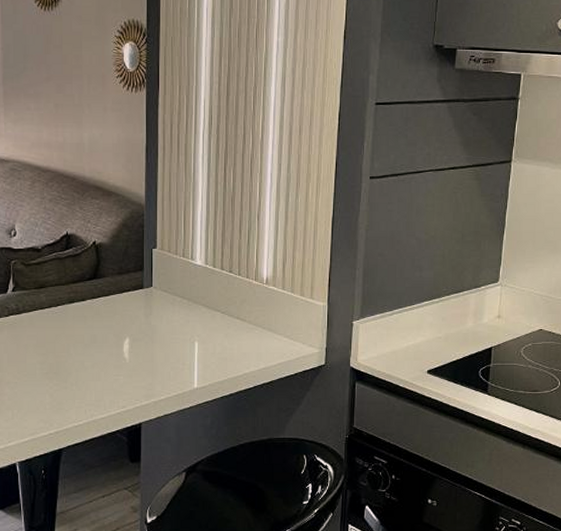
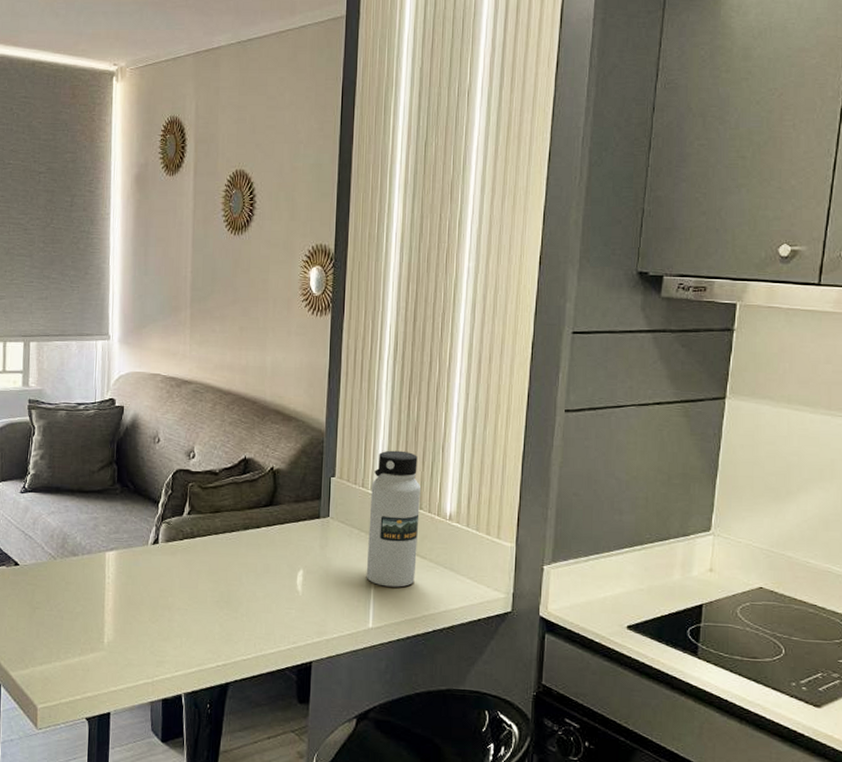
water bottle: none [189,220,238,349] -> present [366,450,420,587]

